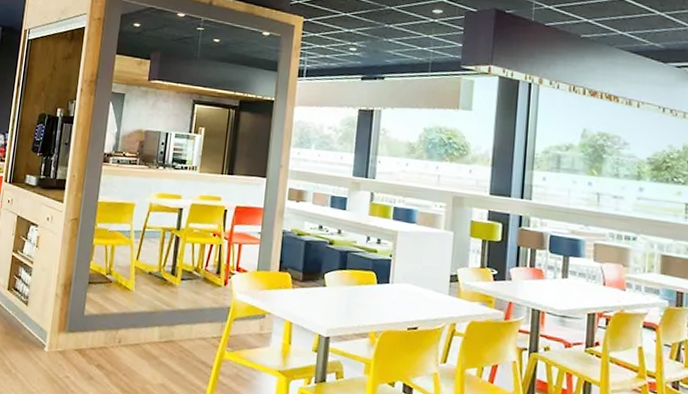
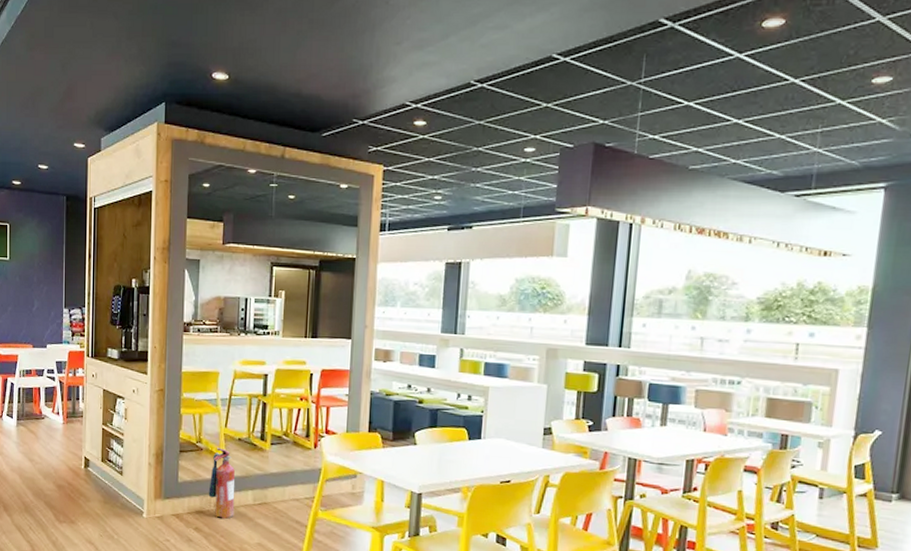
fire extinguisher: none [114,281,143,357] -> present [208,448,235,520]

